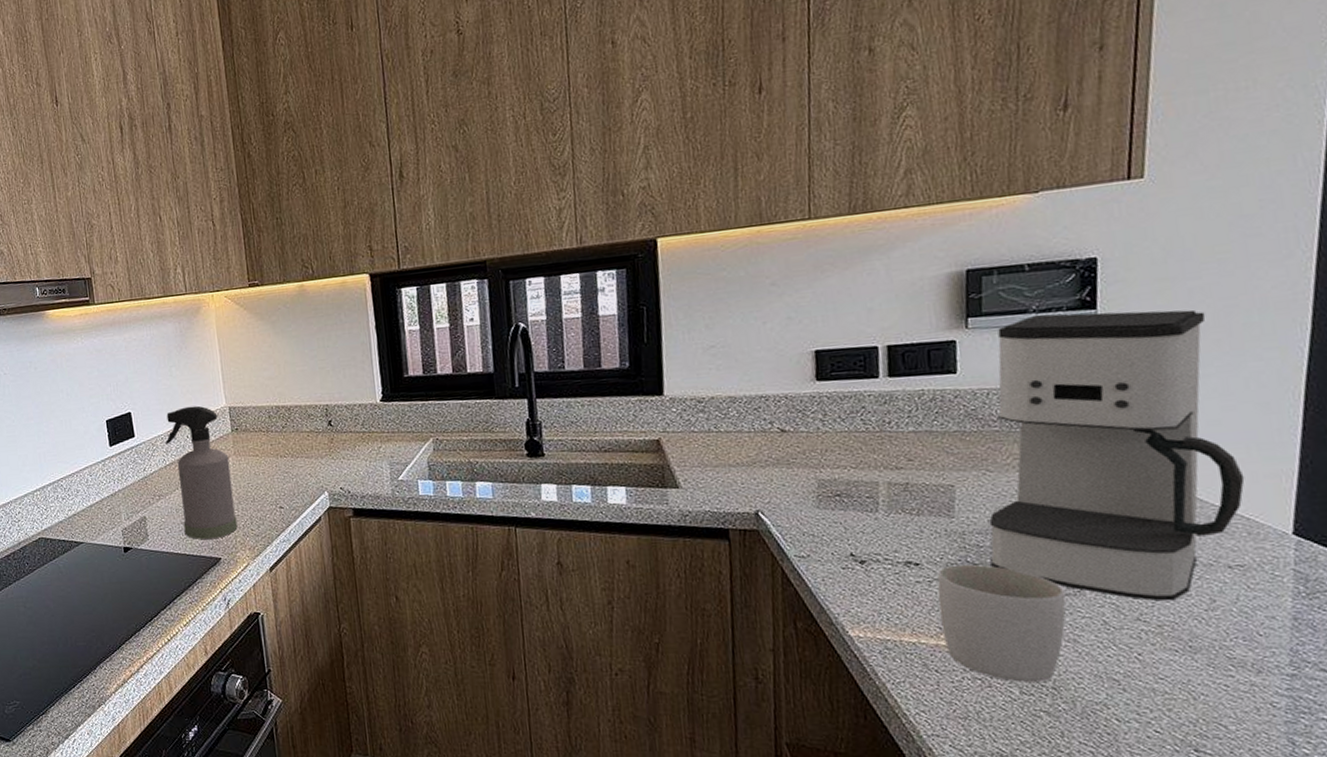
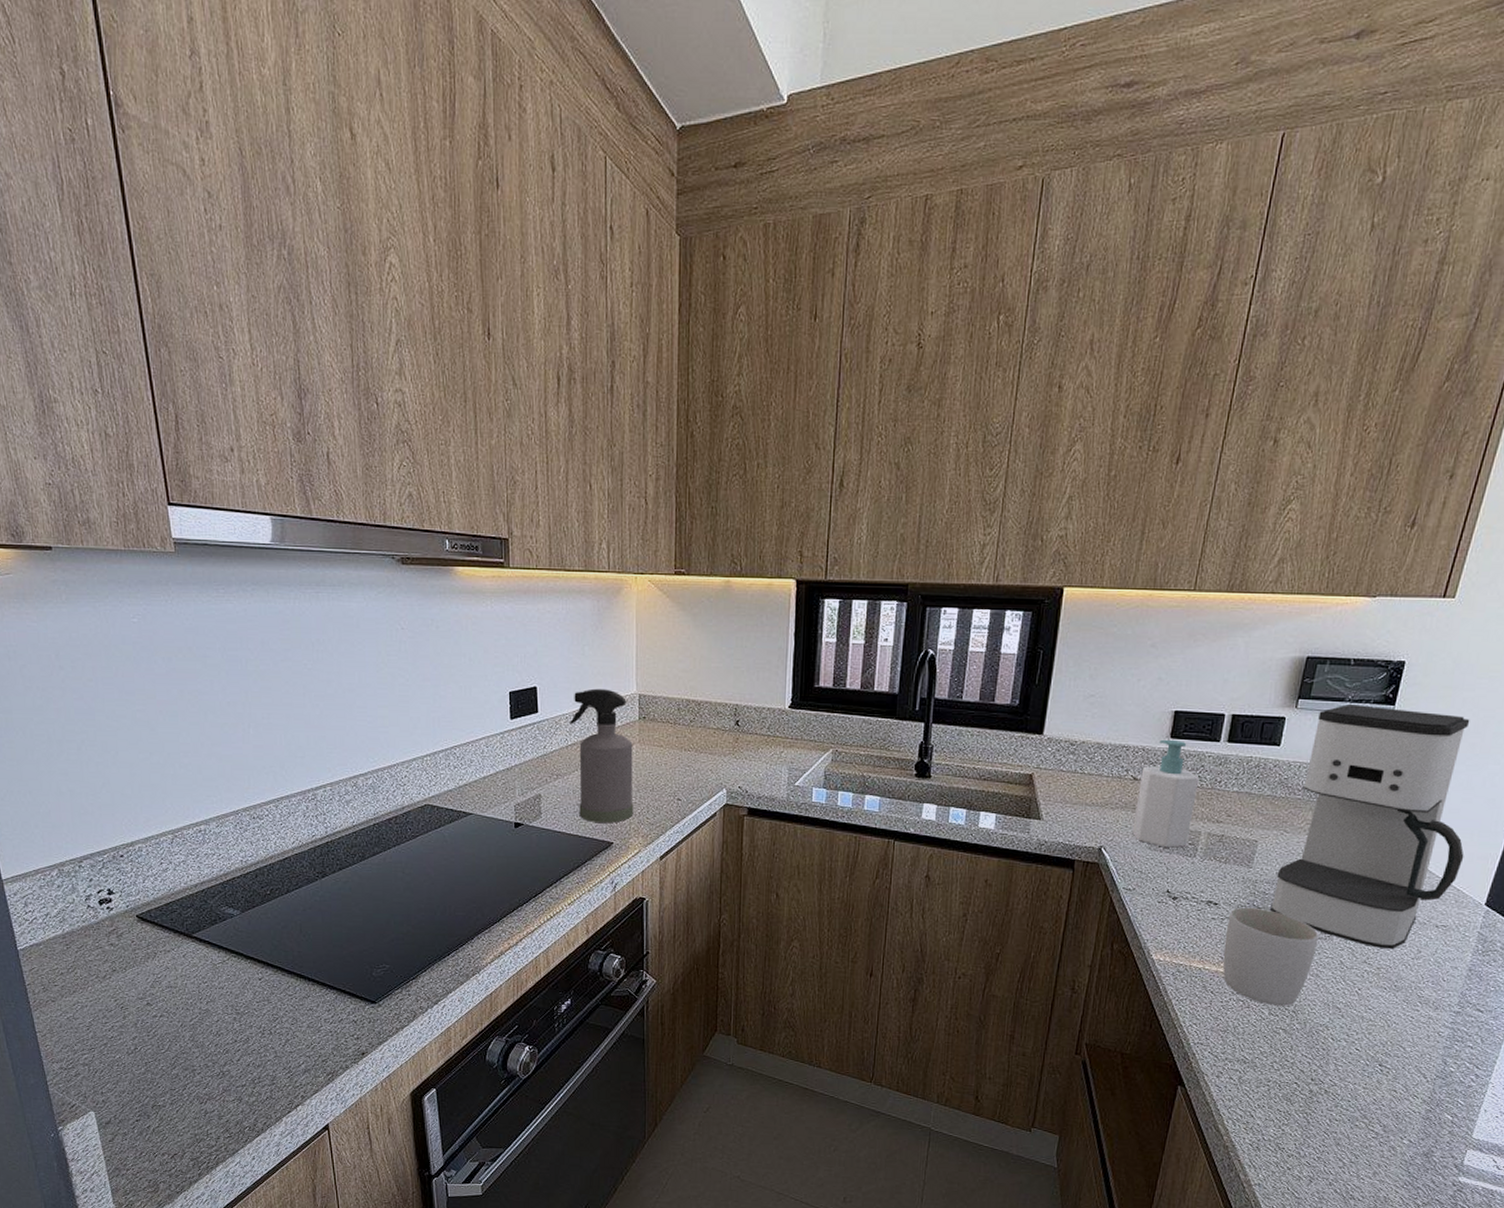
soap bottle: none [789,381,865,505] -> present [1132,739,1199,848]

